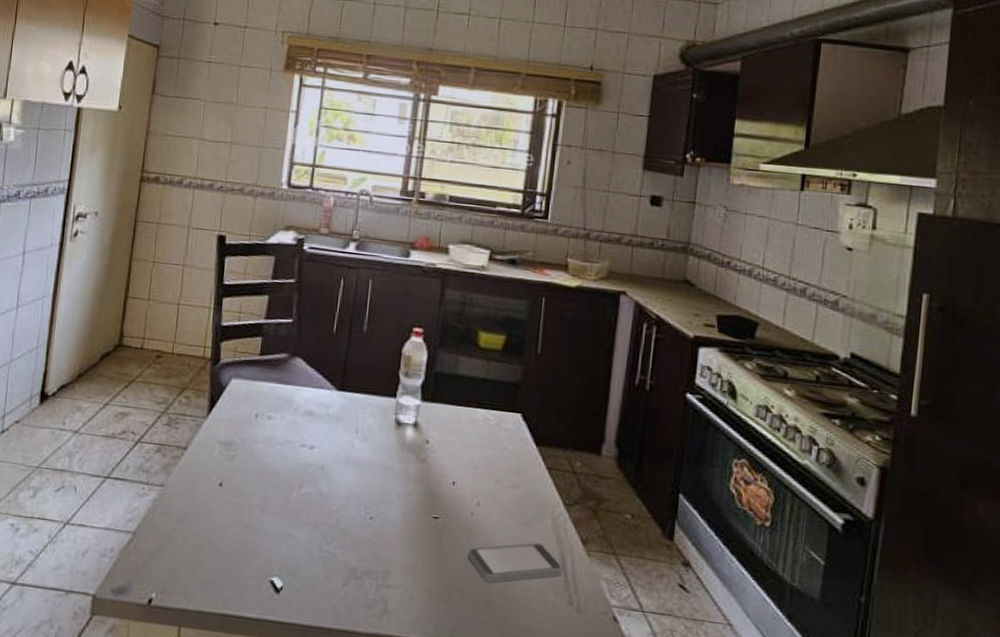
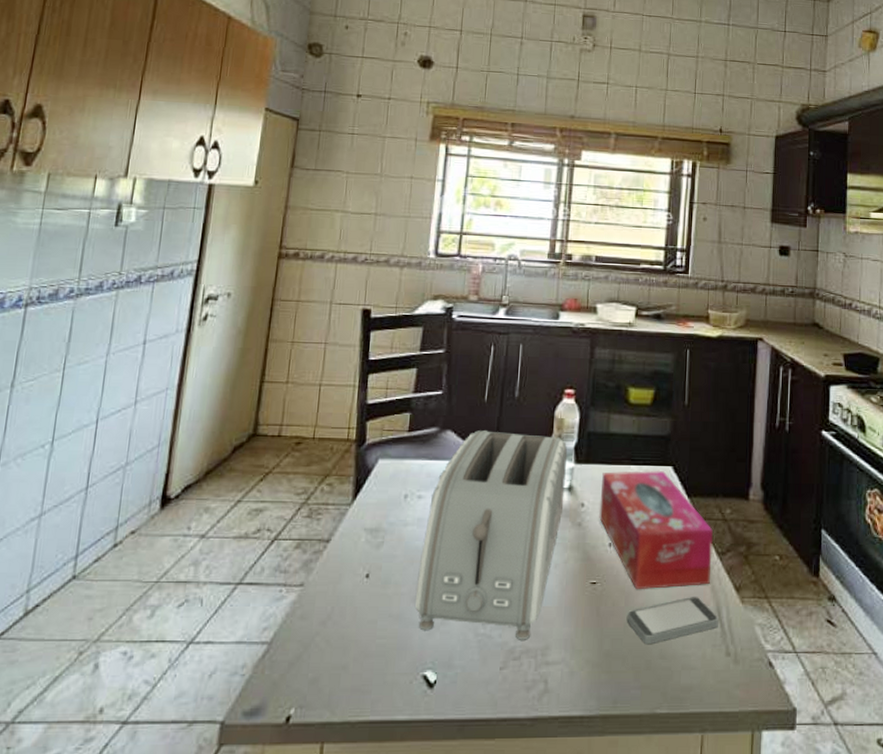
toaster: none [264,360,415,562] -> present [415,430,568,640]
tissue box: none [443,413,562,534] -> present [599,470,714,590]

